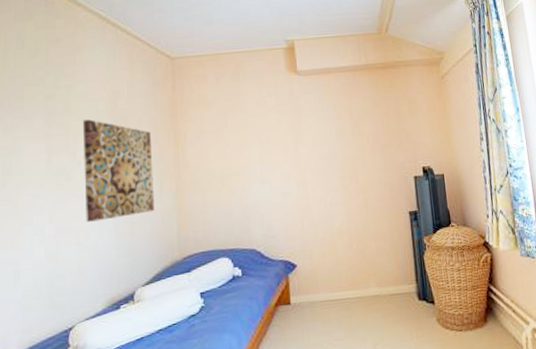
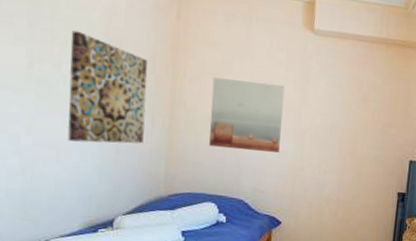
wall art: none [211,128,283,202] -> present [209,77,285,153]

